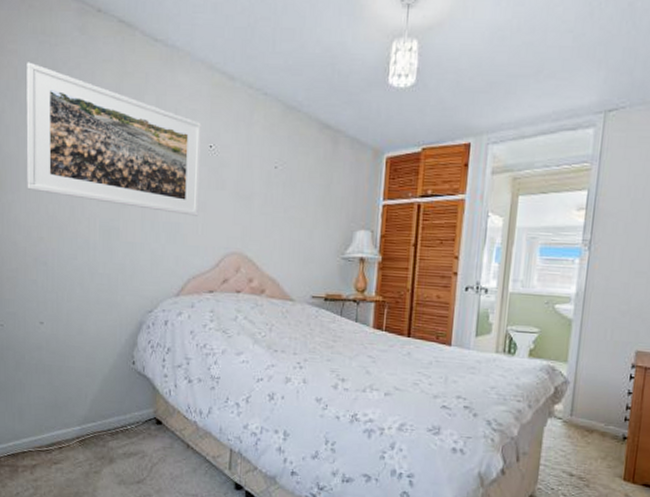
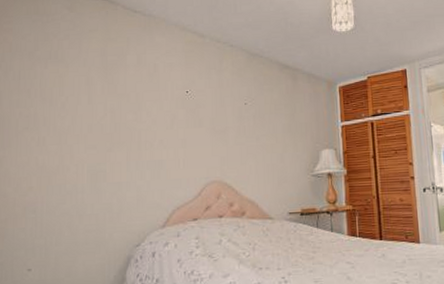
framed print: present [26,62,201,216] -> none [18,37,180,153]

